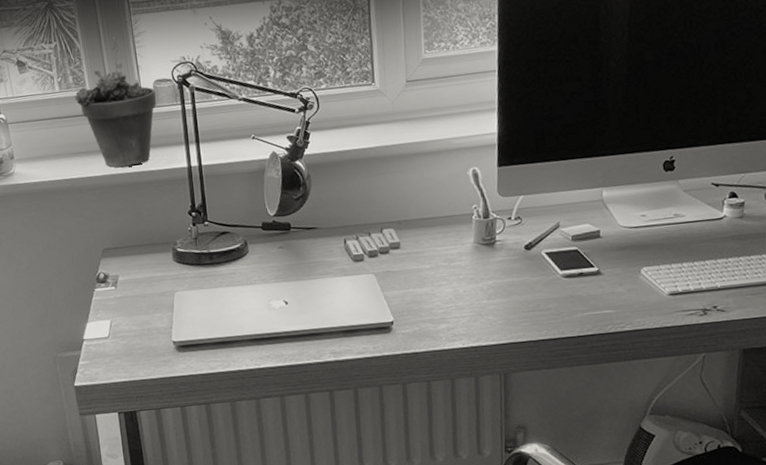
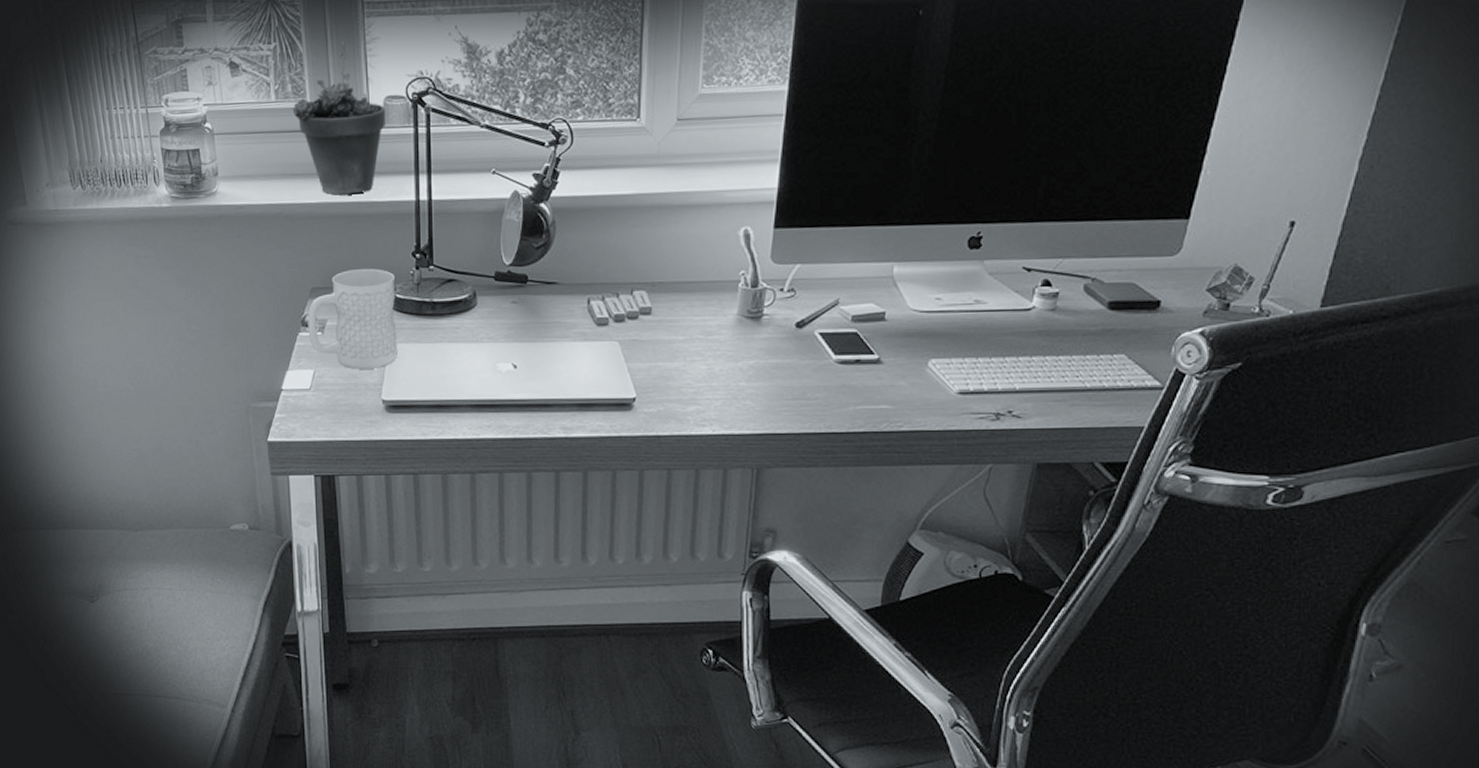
mug: none [101,228,183,317] -> present [307,268,398,369]

